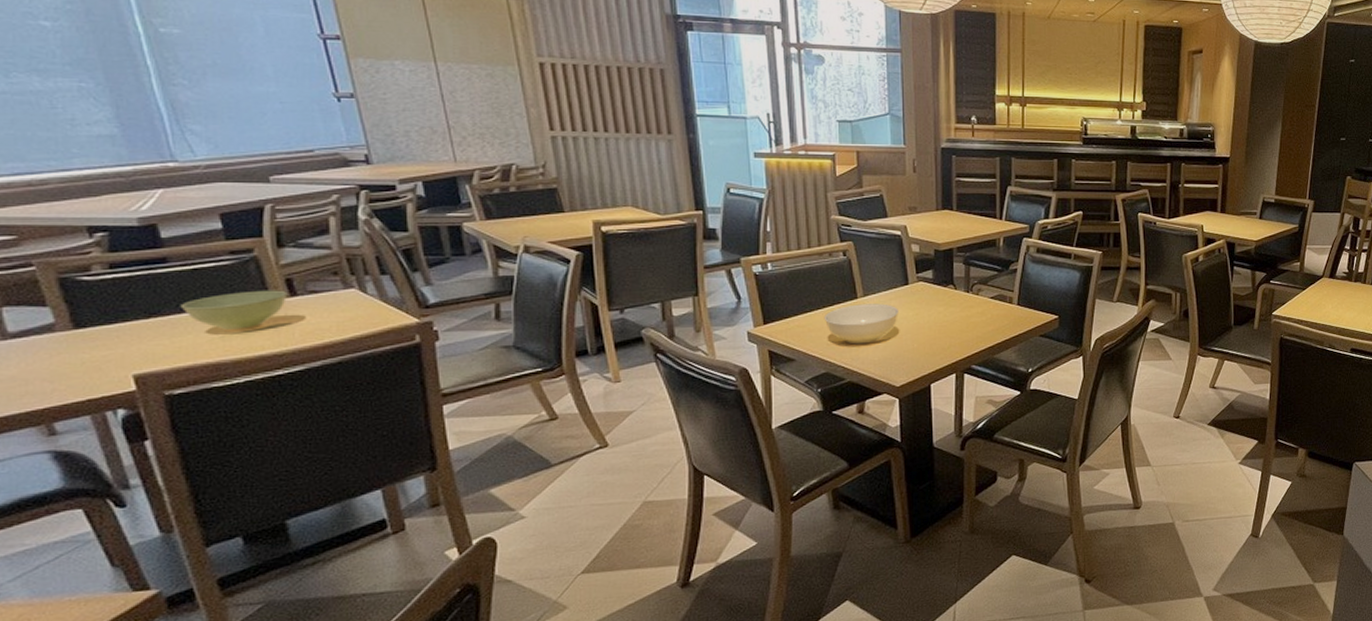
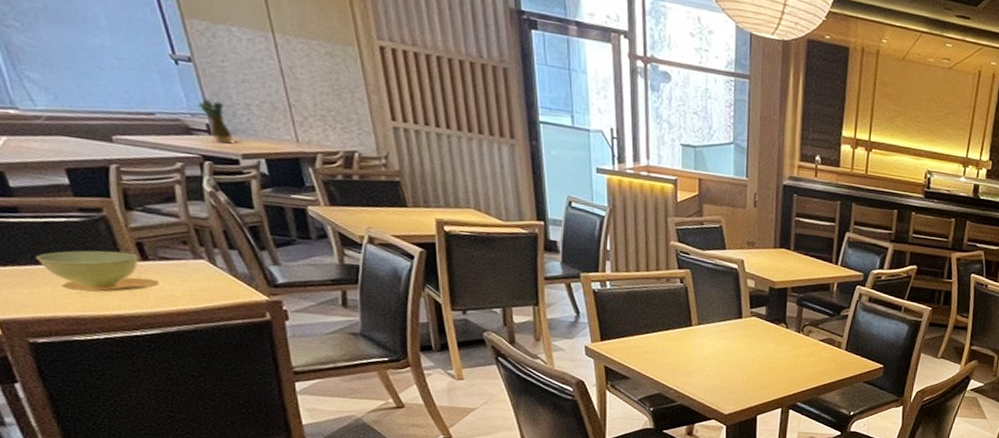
vase: none [357,130,390,171] -> present [198,98,233,144]
bowl: present [823,303,898,344] -> none [658,331,731,371]

